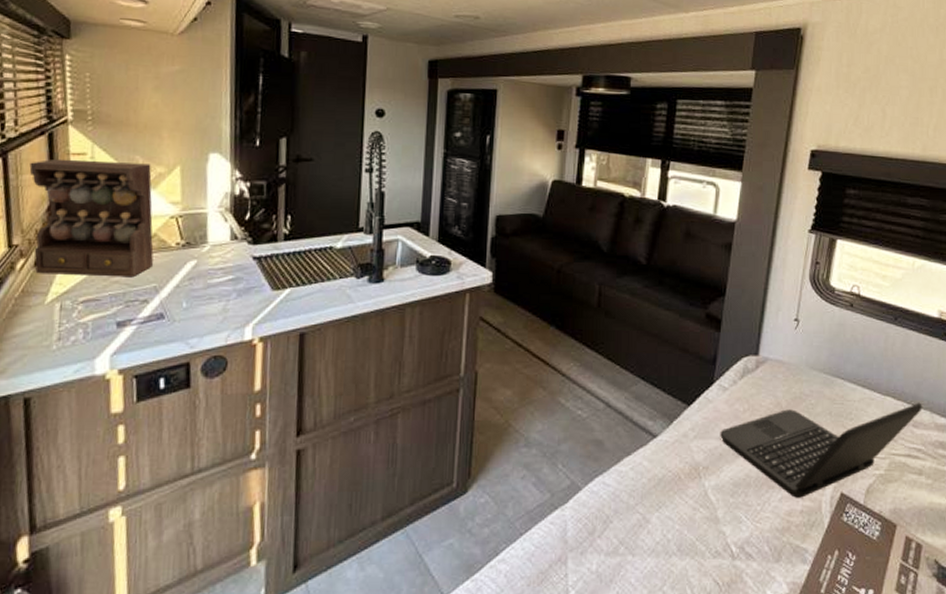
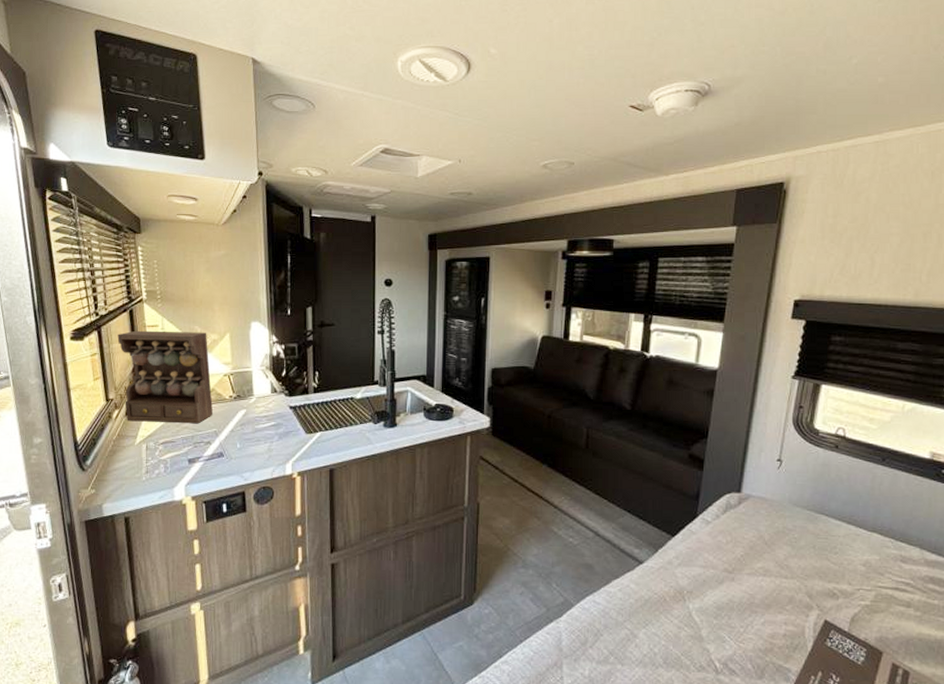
laptop: present [720,402,922,498] -> none [703,539,911,623]

